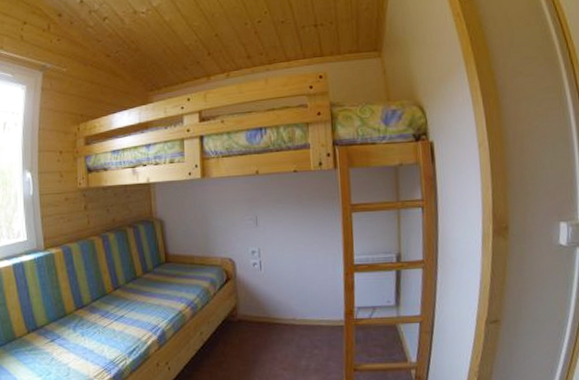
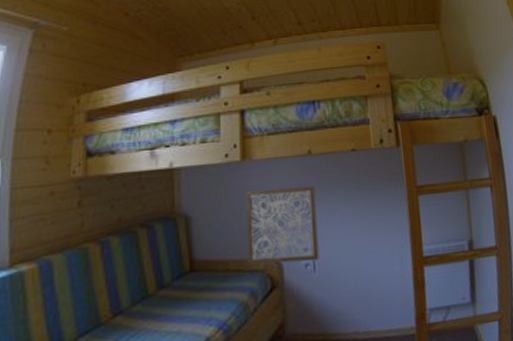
wall art: none [205,201,265,262] -> present [246,185,319,265]

